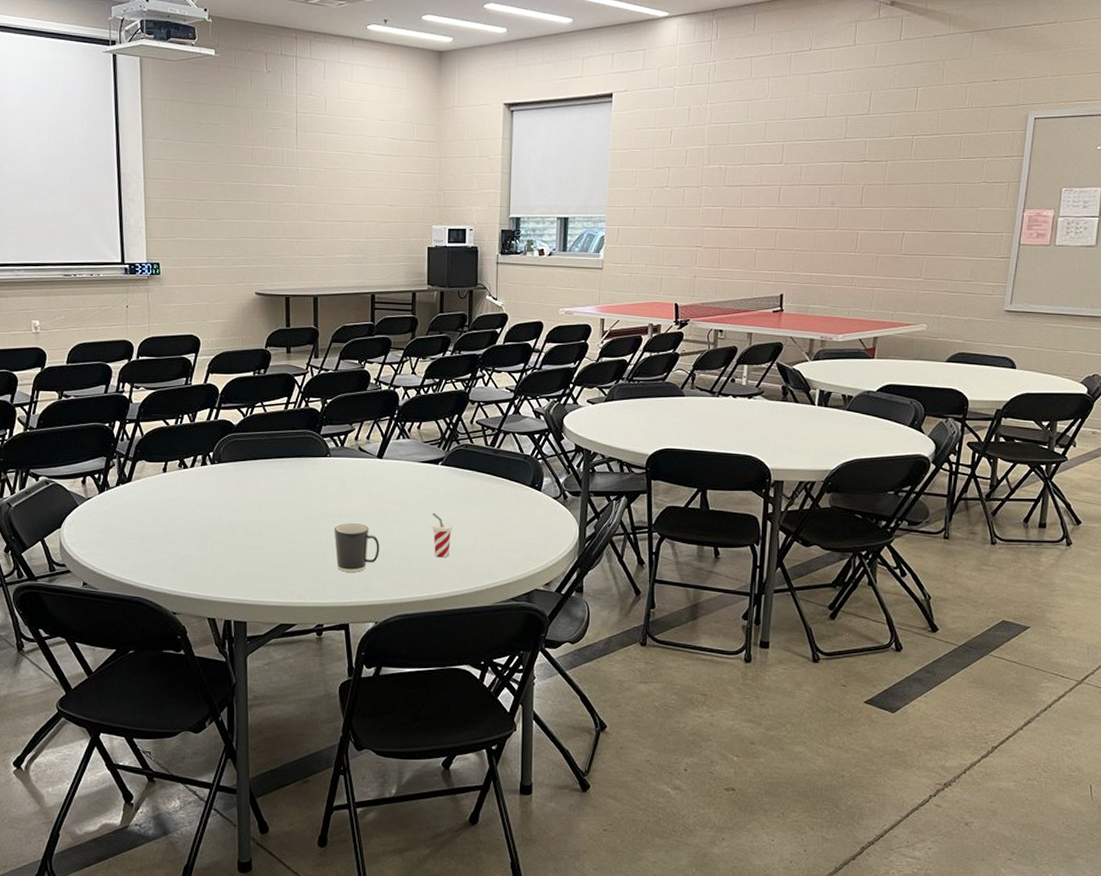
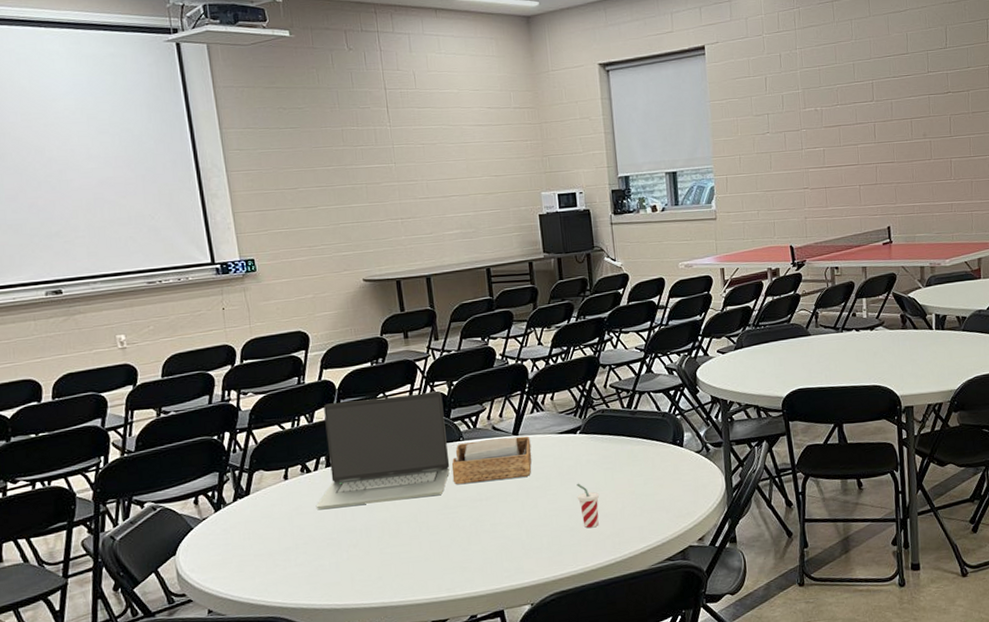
laptop: none [188,406,316,506] -> present [316,391,450,510]
napkin holder: none [316,458,394,500] -> present [451,436,532,485]
mug: present [334,523,380,572] -> none [476,505,527,557]

